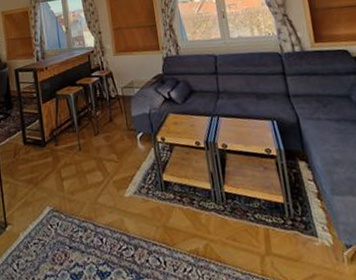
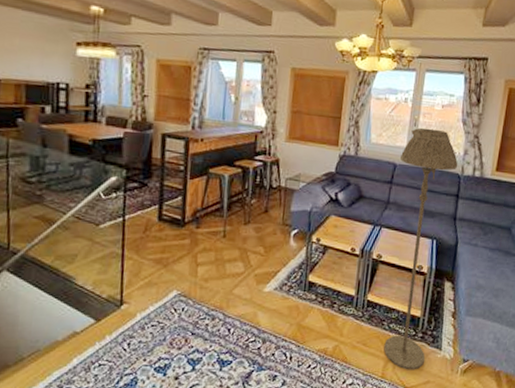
floor lamp: none [218,16,304,264] -> present [383,127,458,370]

